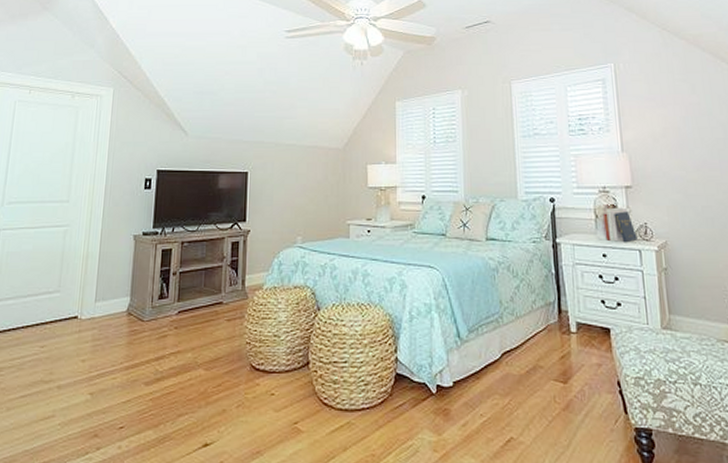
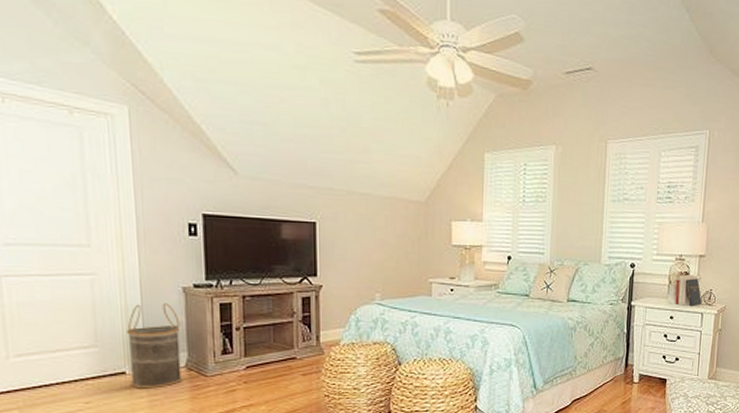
basket: none [80,250,128,333] -> present [127,303,183,389]

